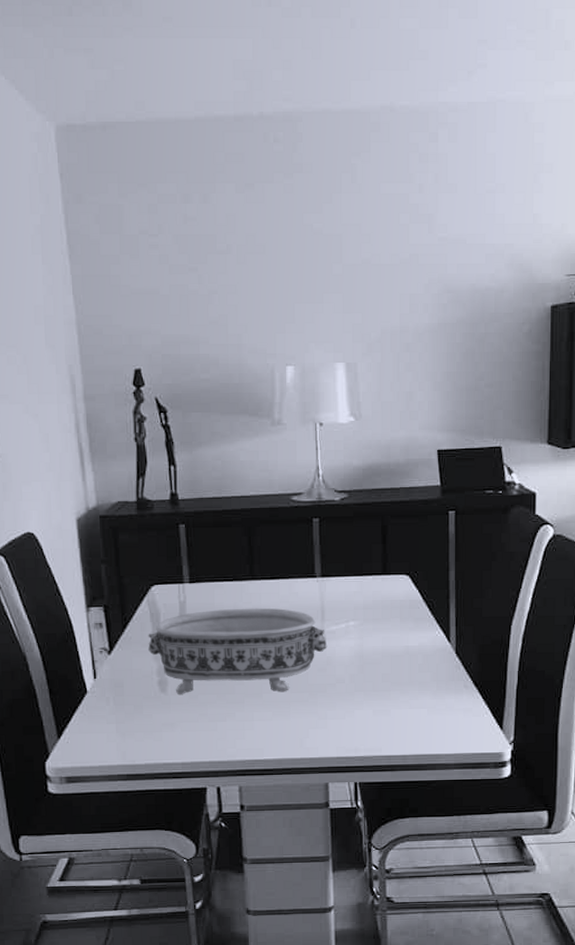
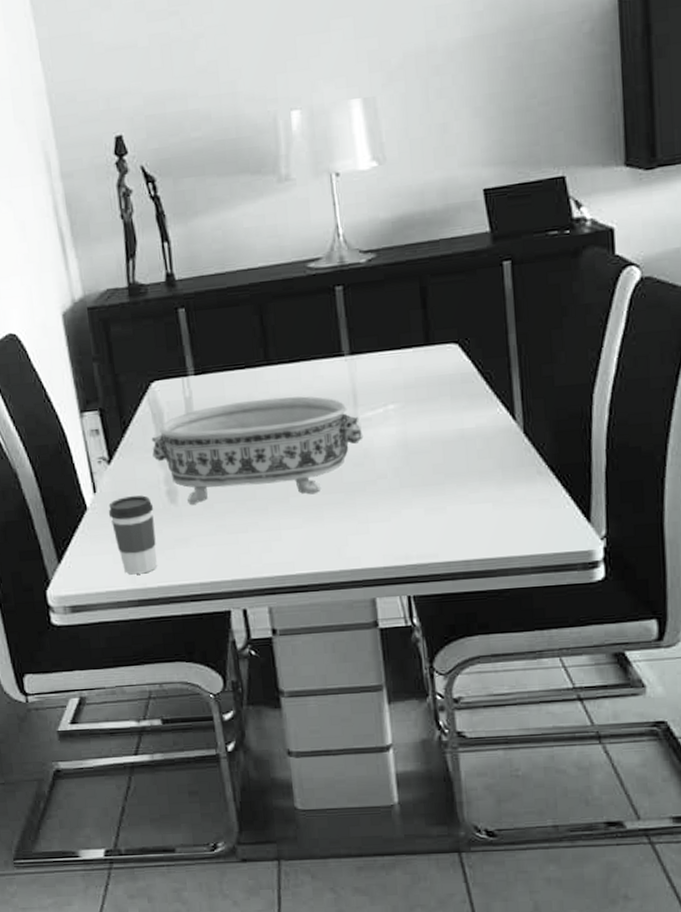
coffee cup: none [105,684,146,752] -> present [108,495,157,575]

